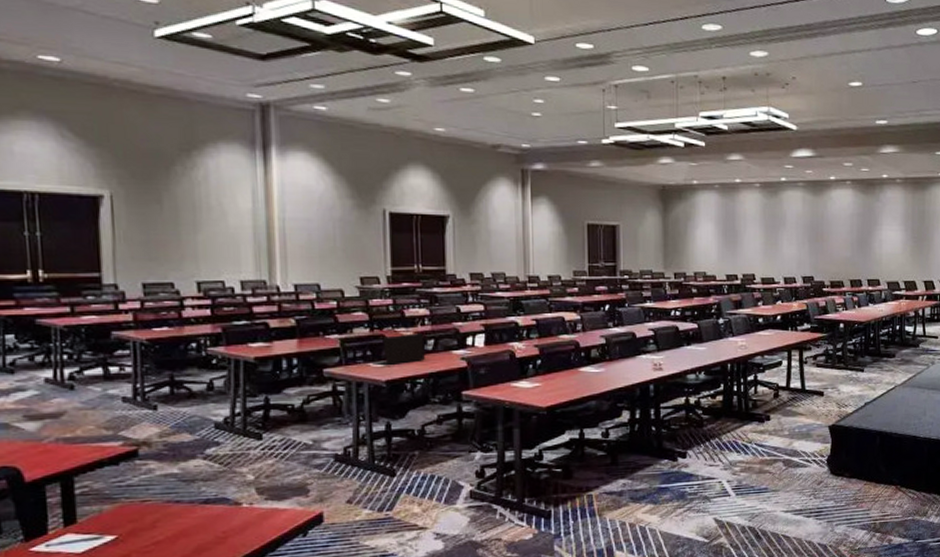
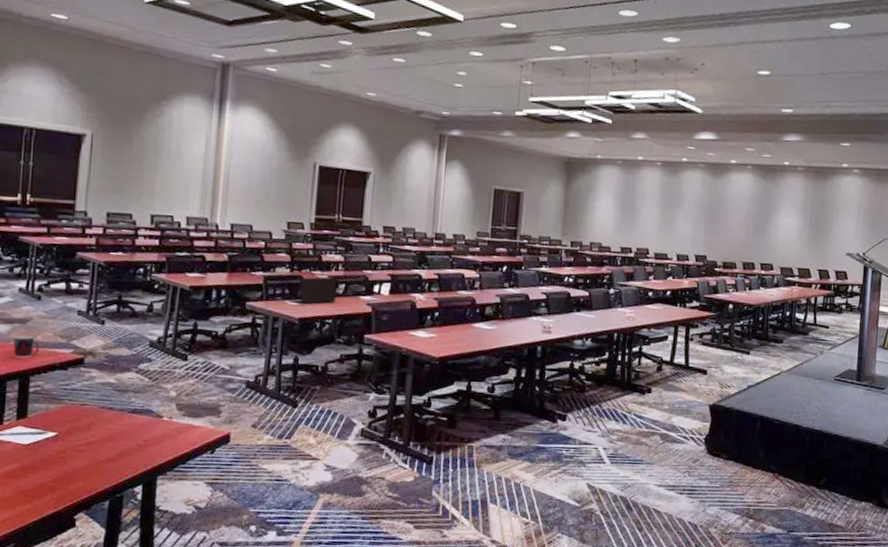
mug: none [45,432,80,458] -> present [12,335,39,359]

